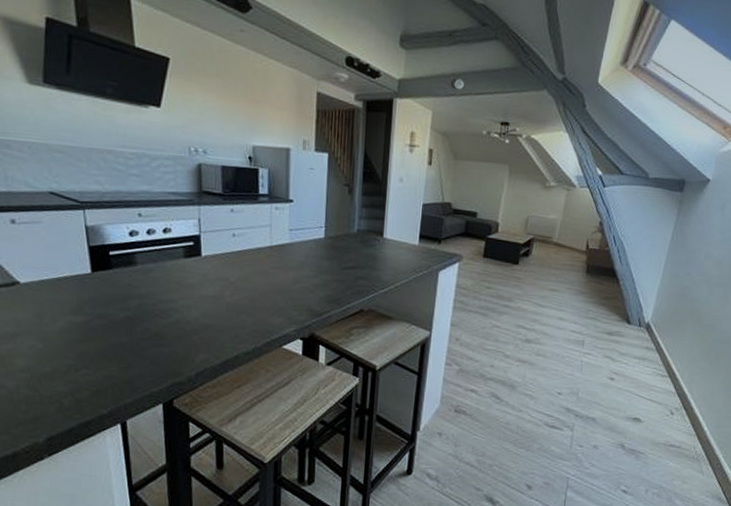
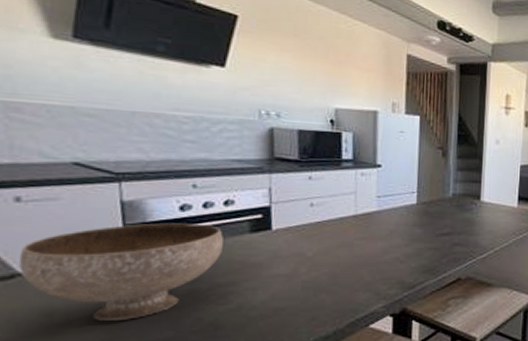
bowl: none [17,245,163,325] -> present [18,223,223,321]

